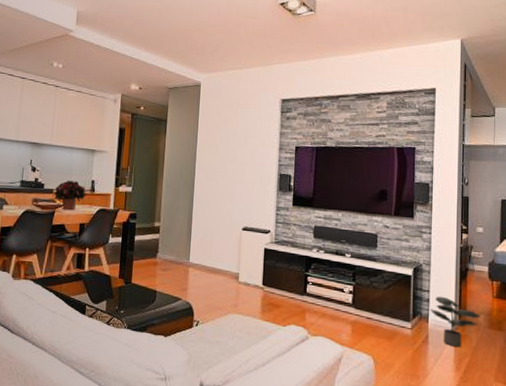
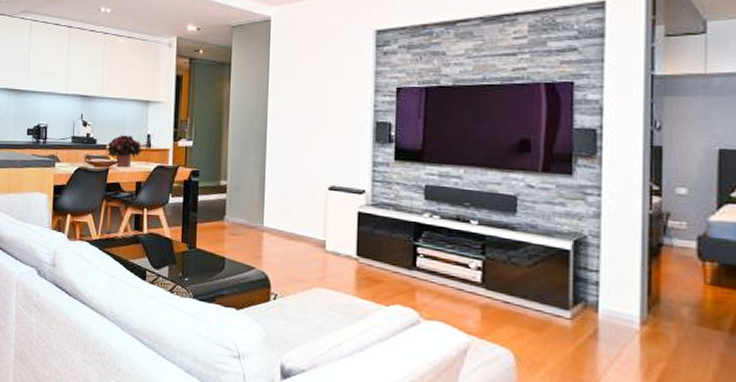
potted plant: present [430,296,481,348] -> none [601,278,685,348]

